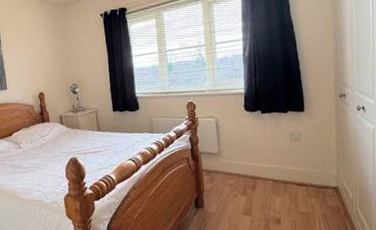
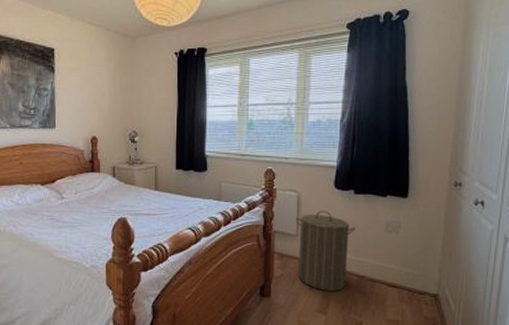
laundry hamper: none [216,130,266,196] -> present [295,210,356,291]

